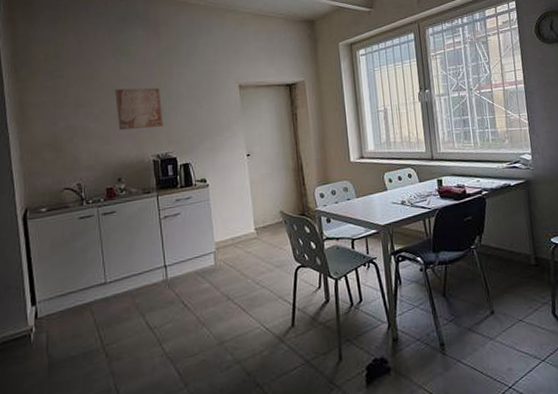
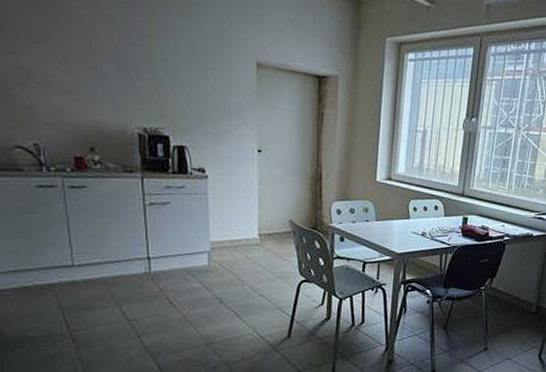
wall art: present [115,88,163,131] -> none [88,29,154,94]

